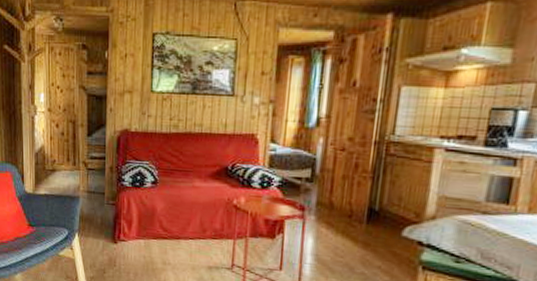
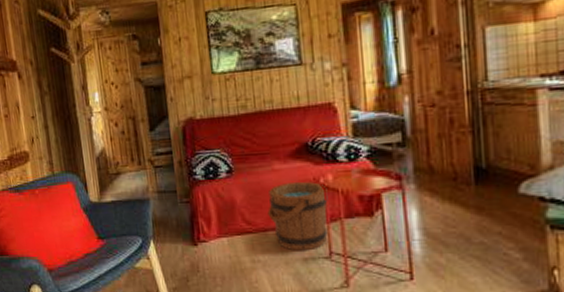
bucket: none [183,199,239,261] -> present [267,181,328,251]

